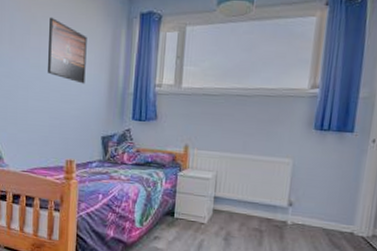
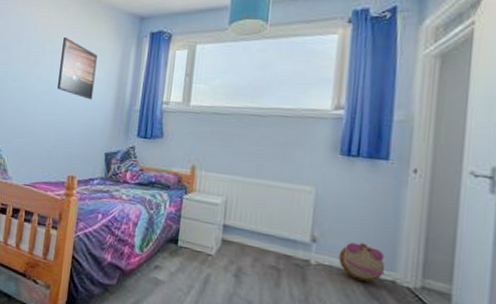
plush toy: none [310,203,346,235] -> present [338,242,385,282]

